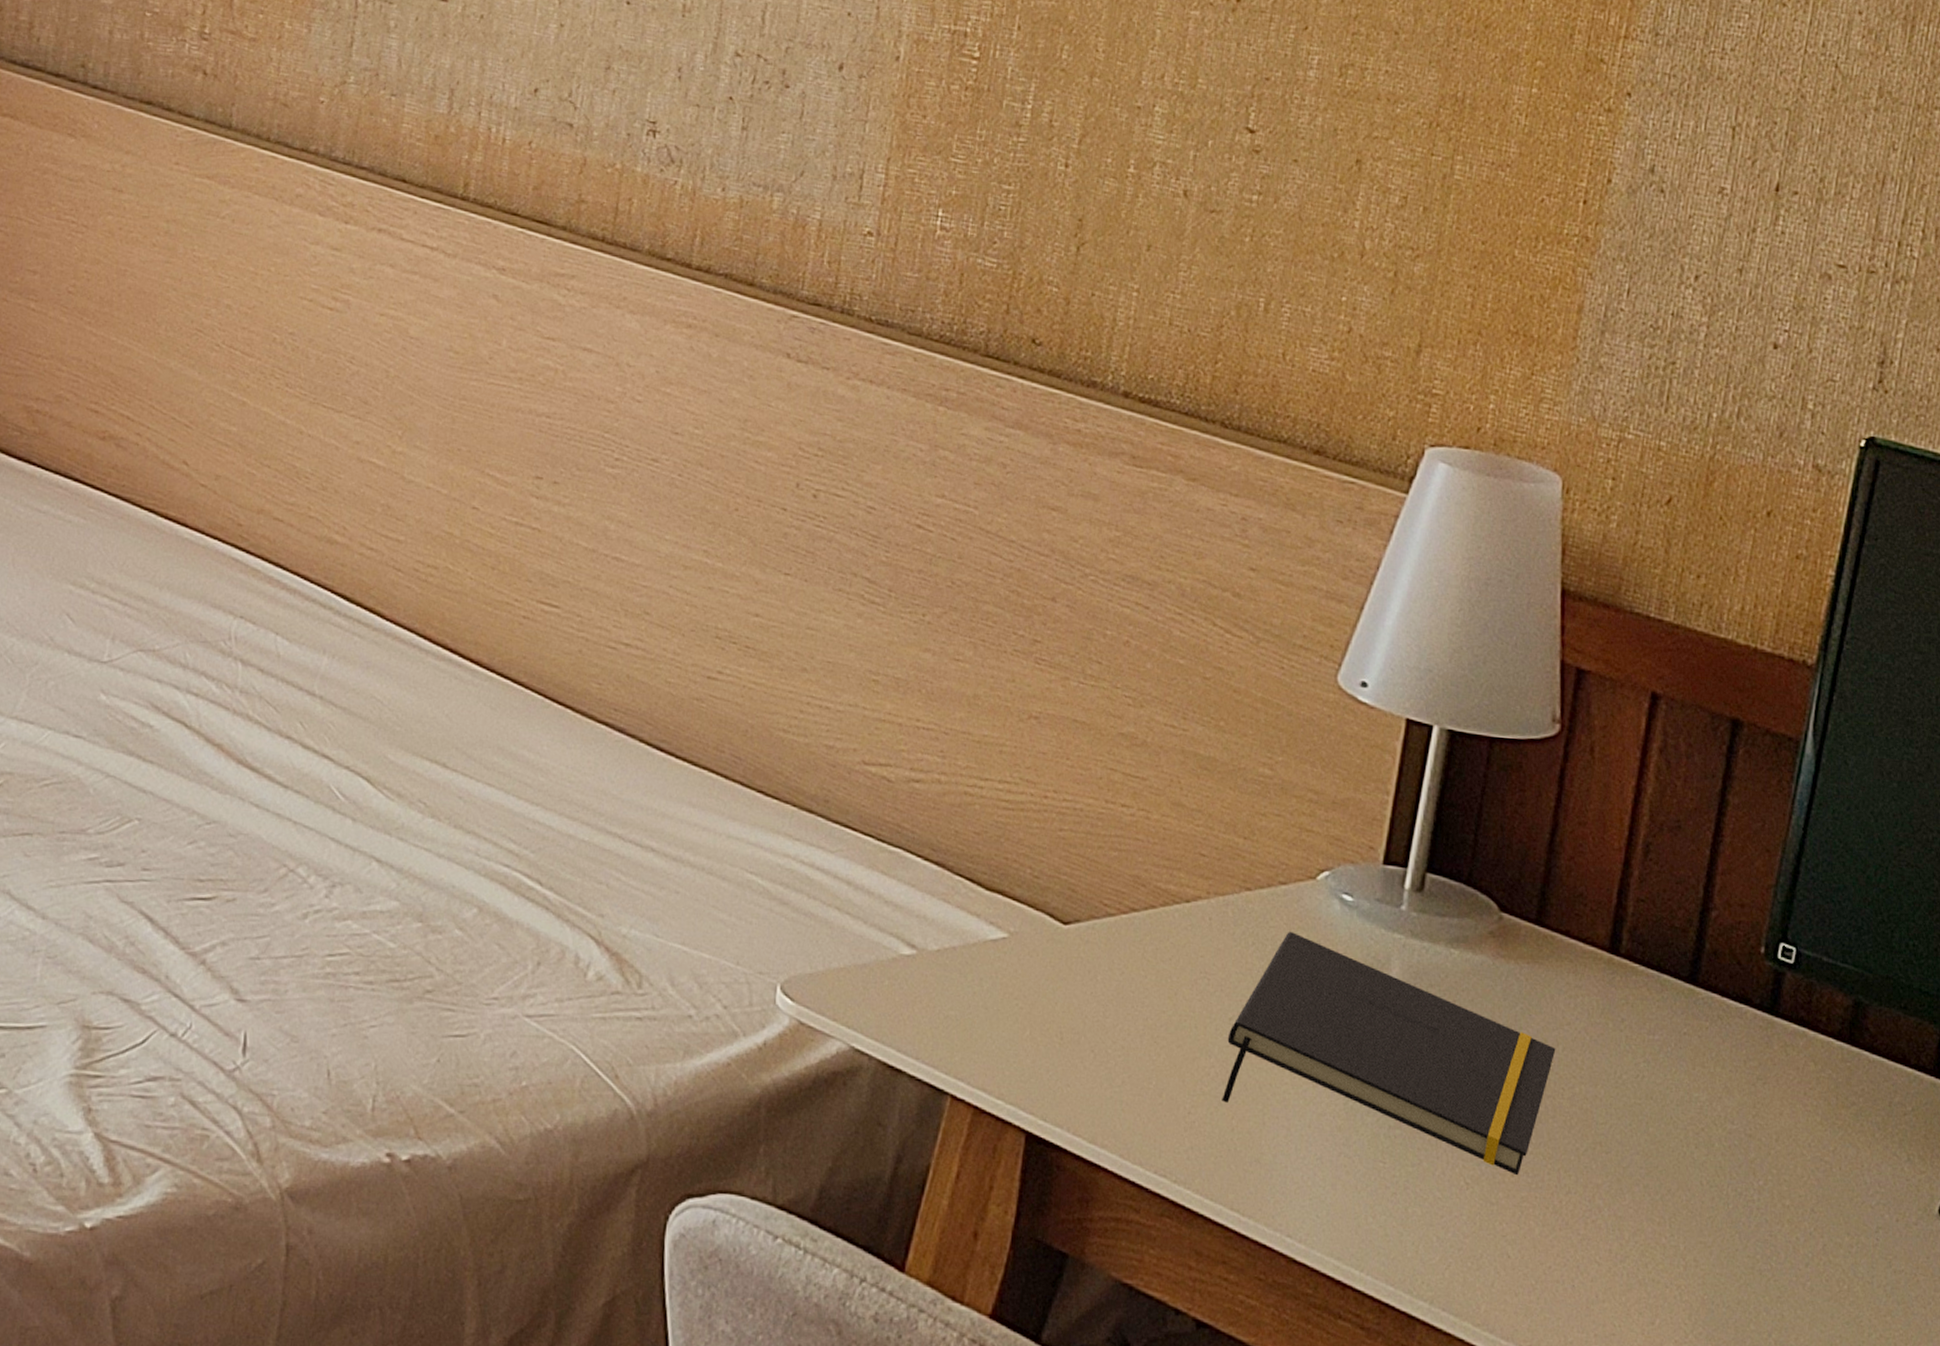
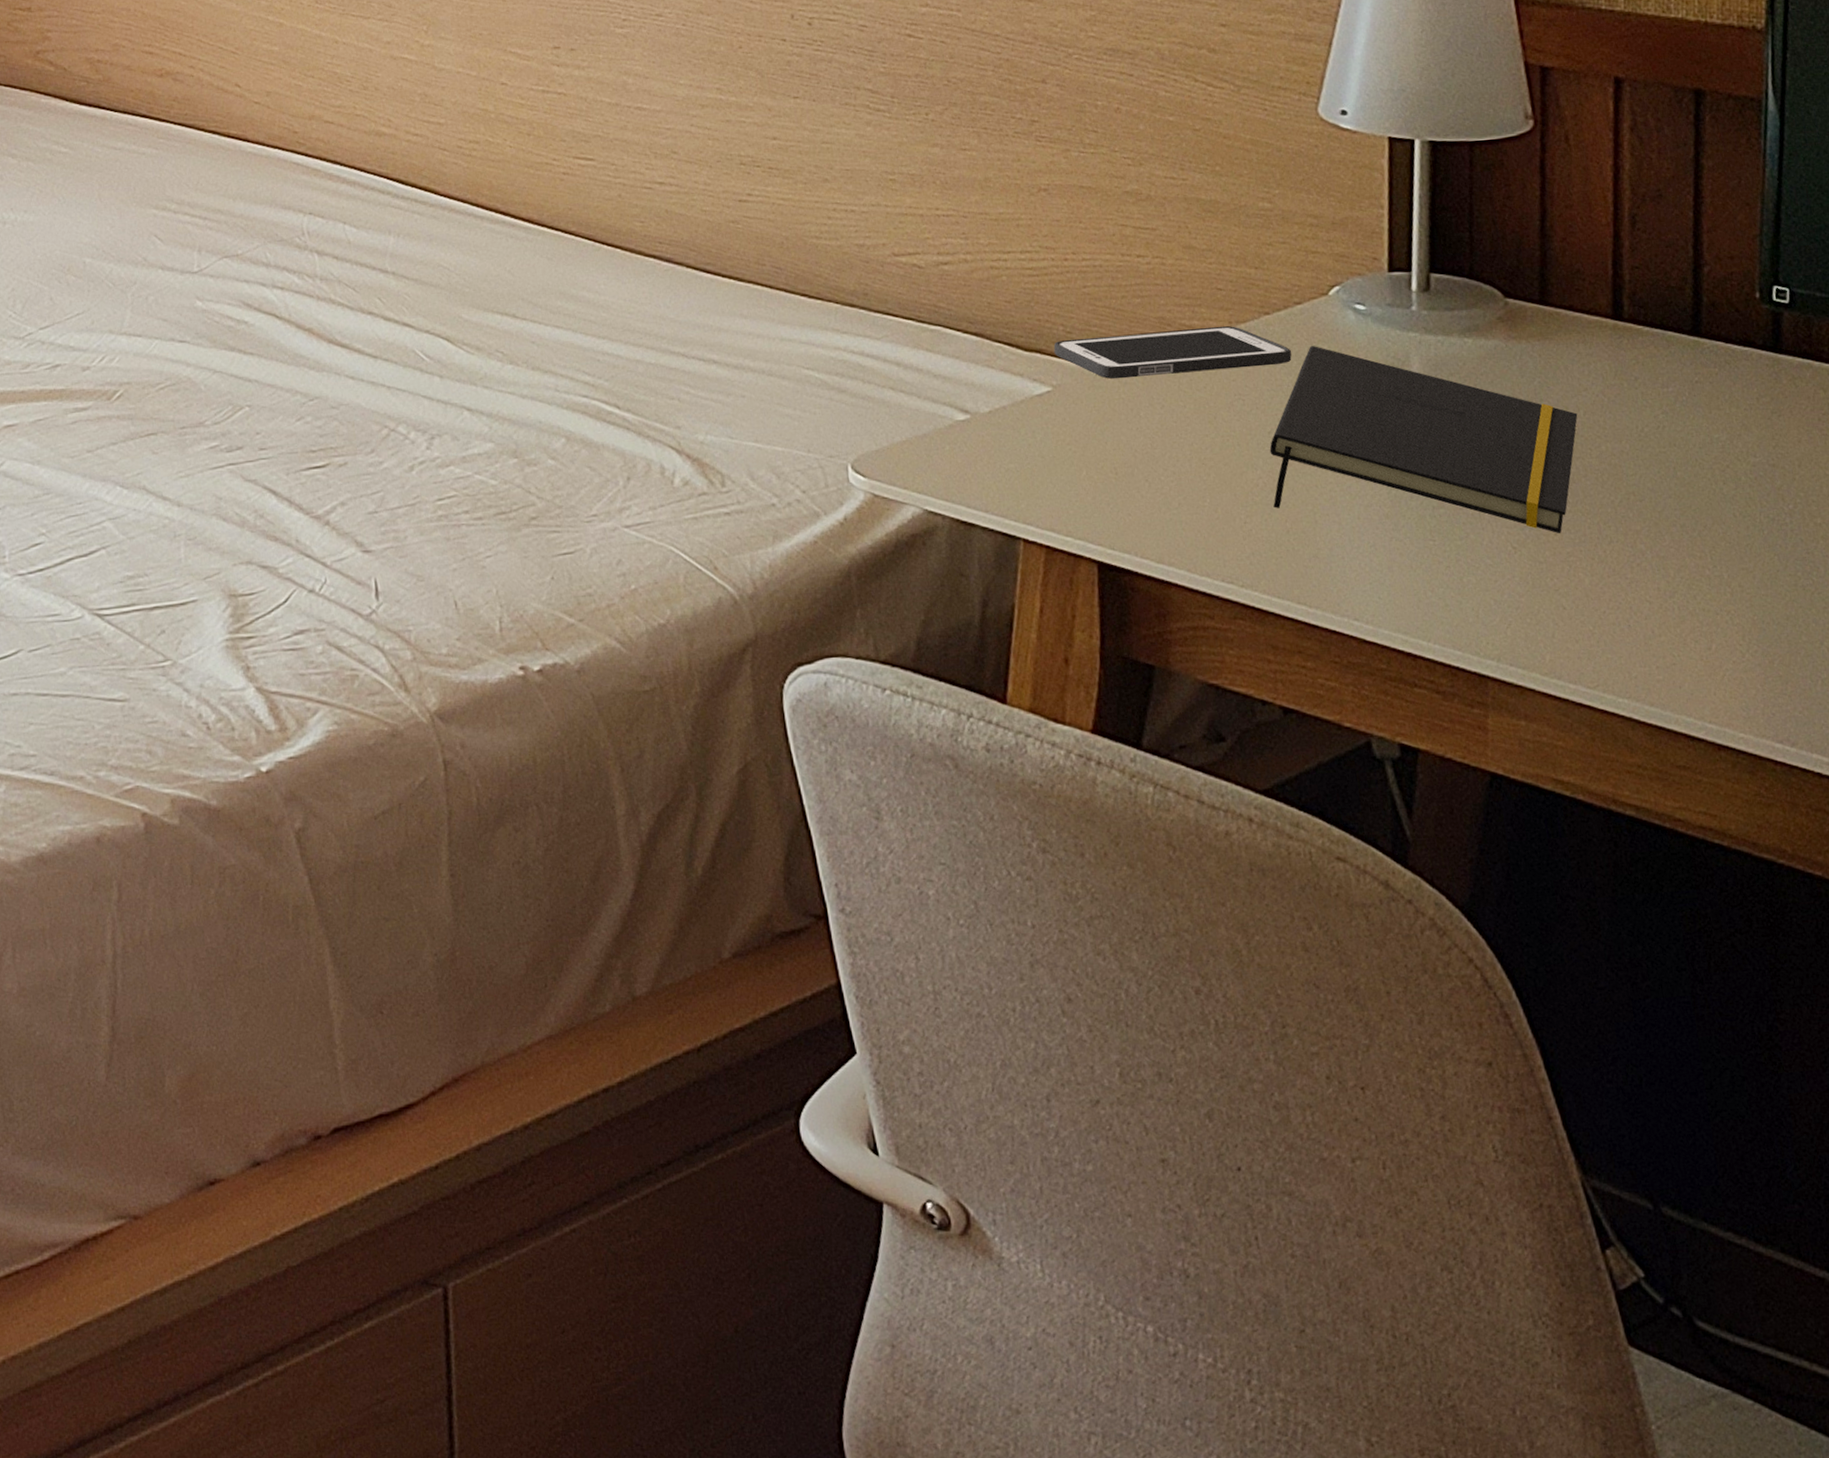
cell phone: none [1017,884,1267,947] -> present [1053,326,1292,379]

